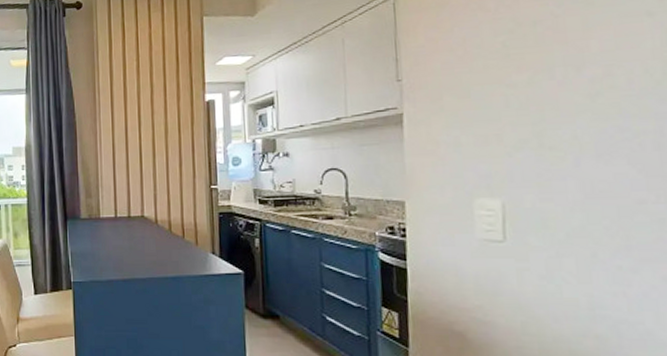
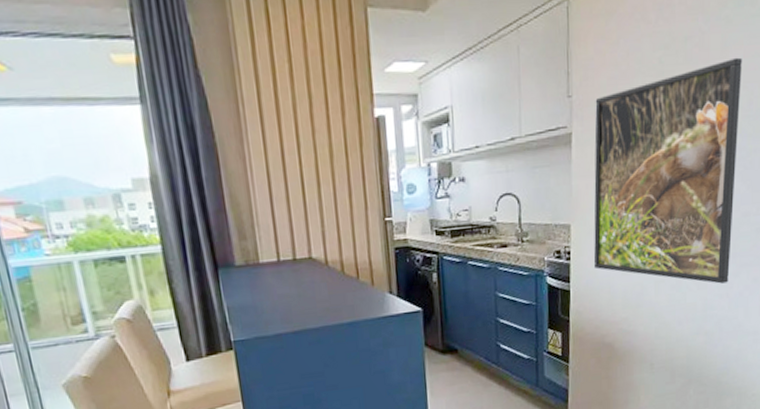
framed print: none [428,37,624,279] -> present [593,57,742,284]

